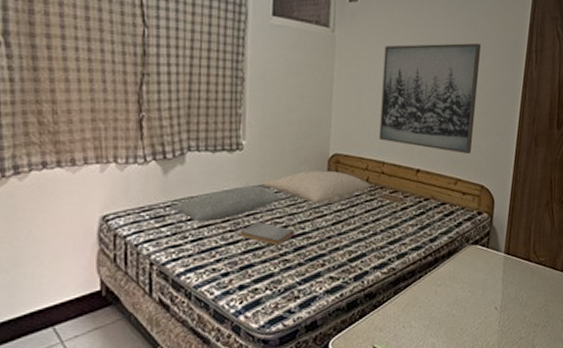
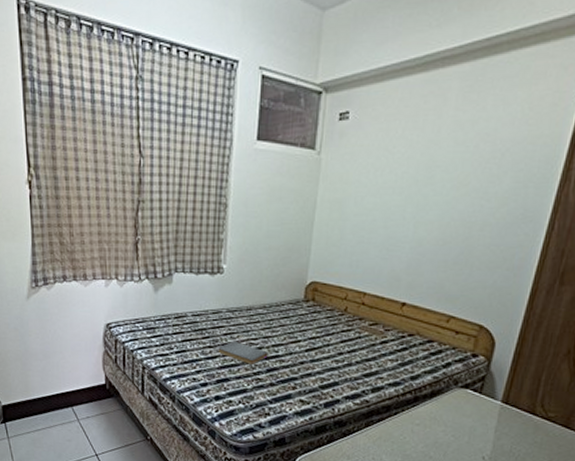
pillow: present [169,185,285,222] -> none [159,307,261,337]
pillow: present [263,170,370,204] -> none [241,297,349,330]
wall art: present [379,43,482,155] -> none [361,161,500,290]

